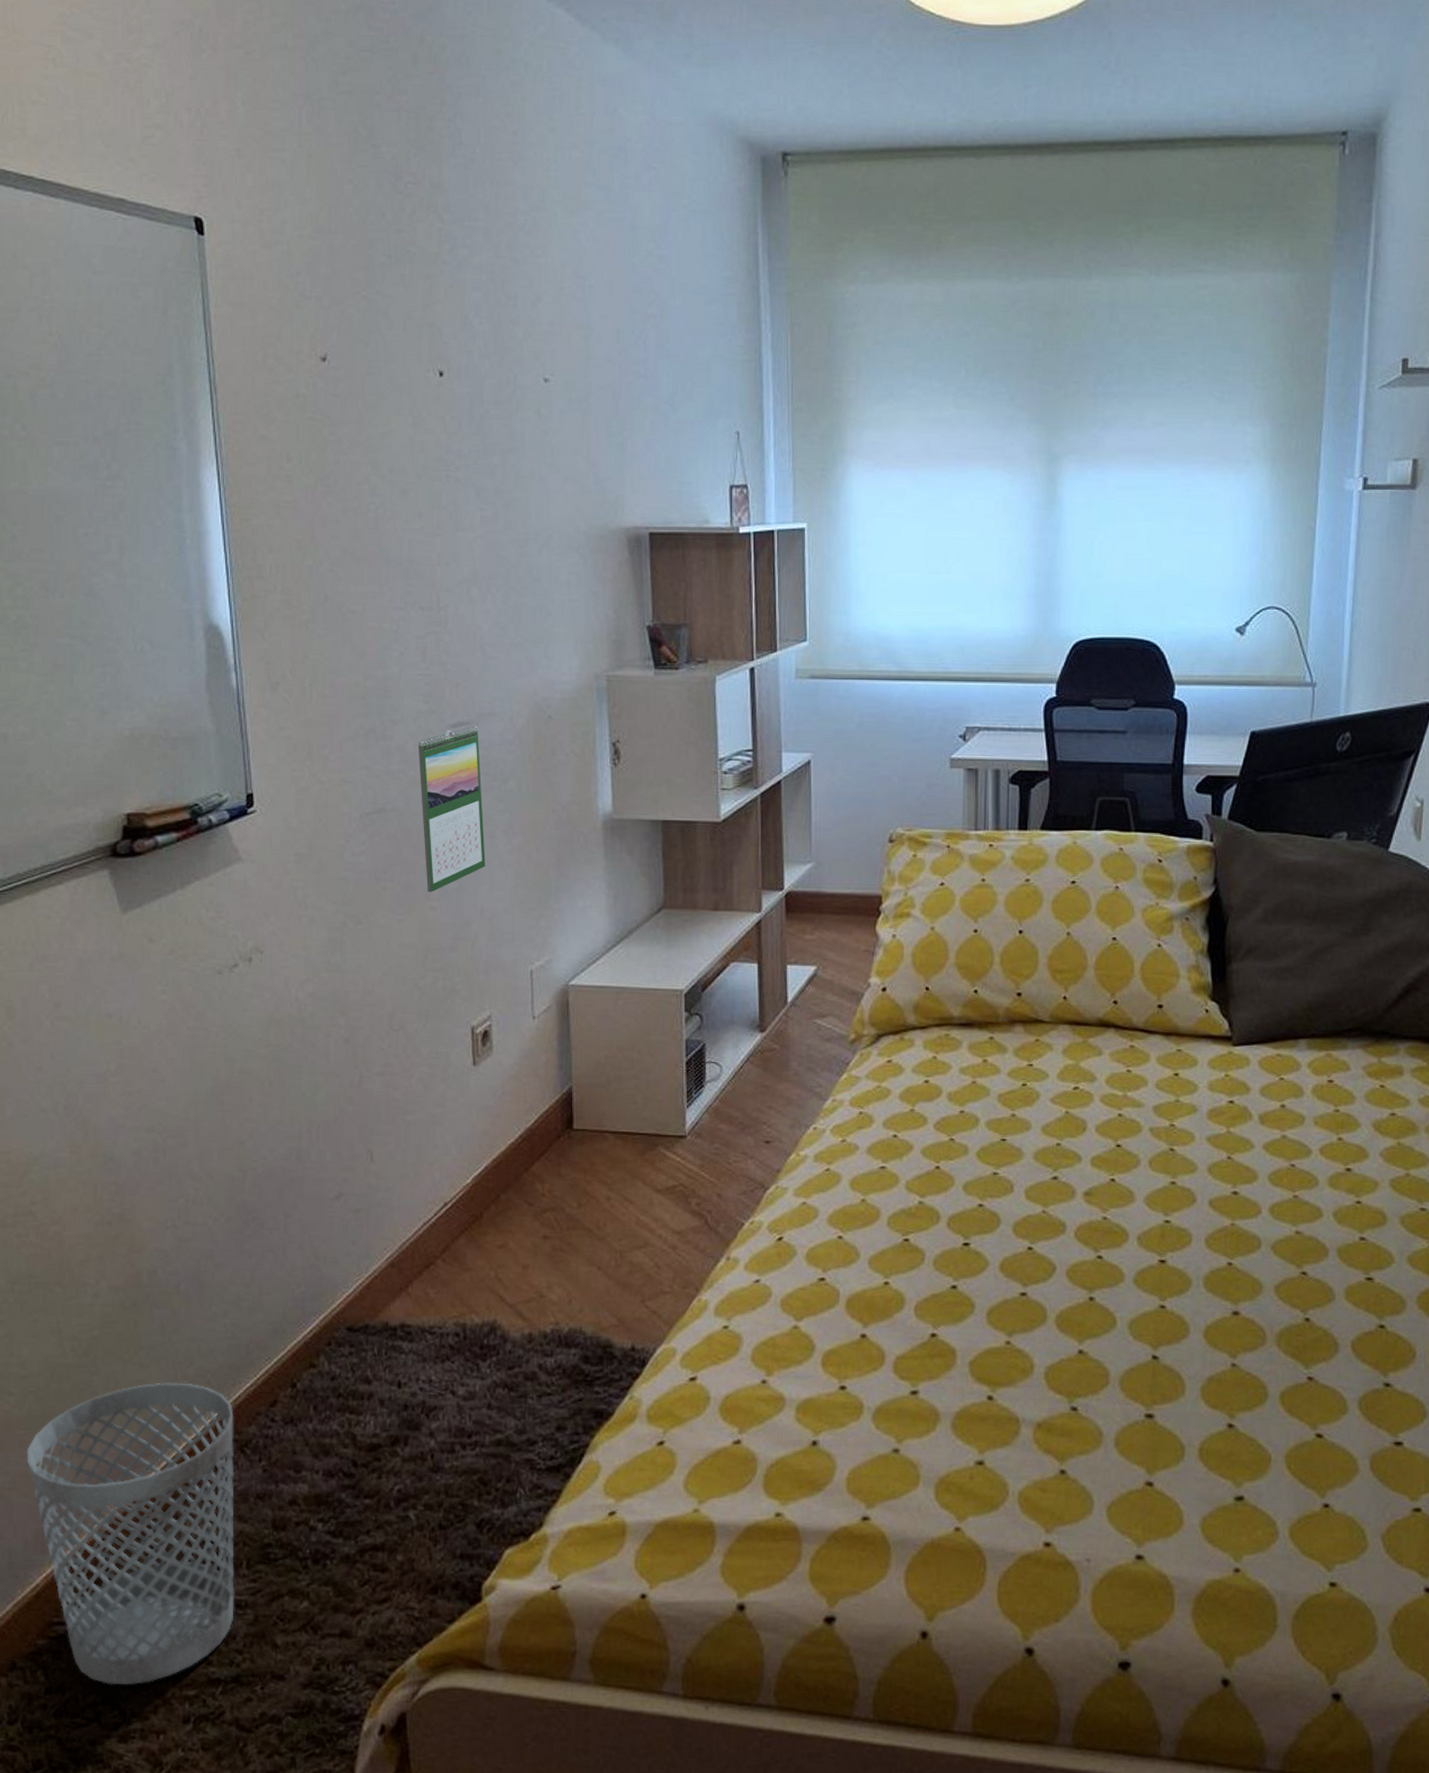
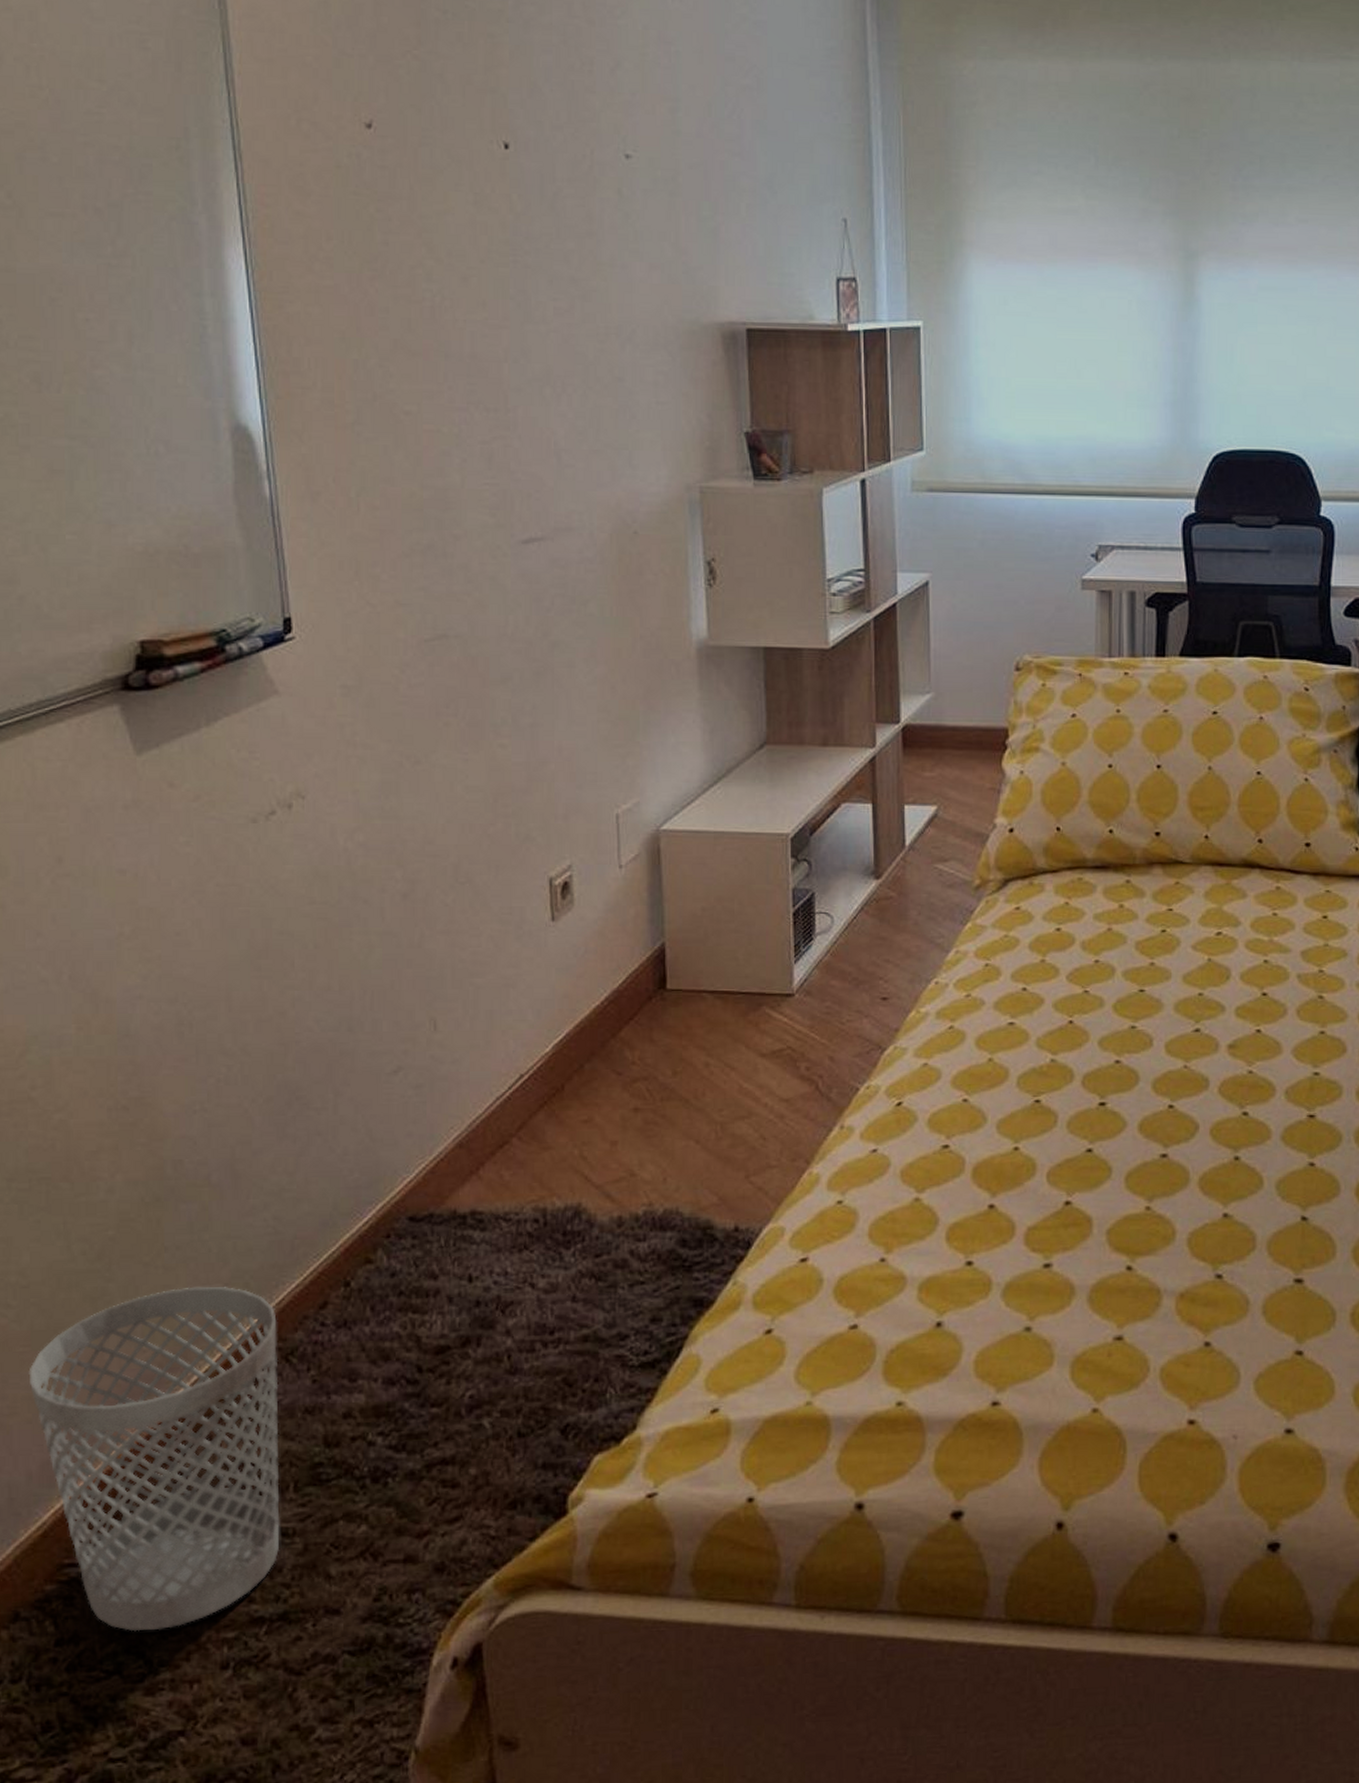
calendar: present [418,725,486,893] -> none [484,541,564,729]

